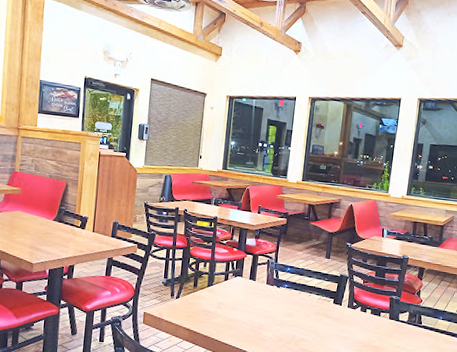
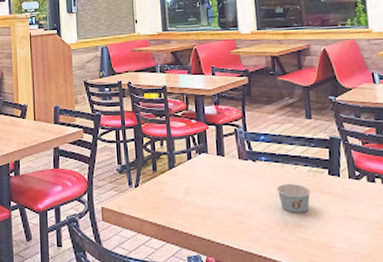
paper cup: none [291,307,317,330] -> present [276,184,311,213]

